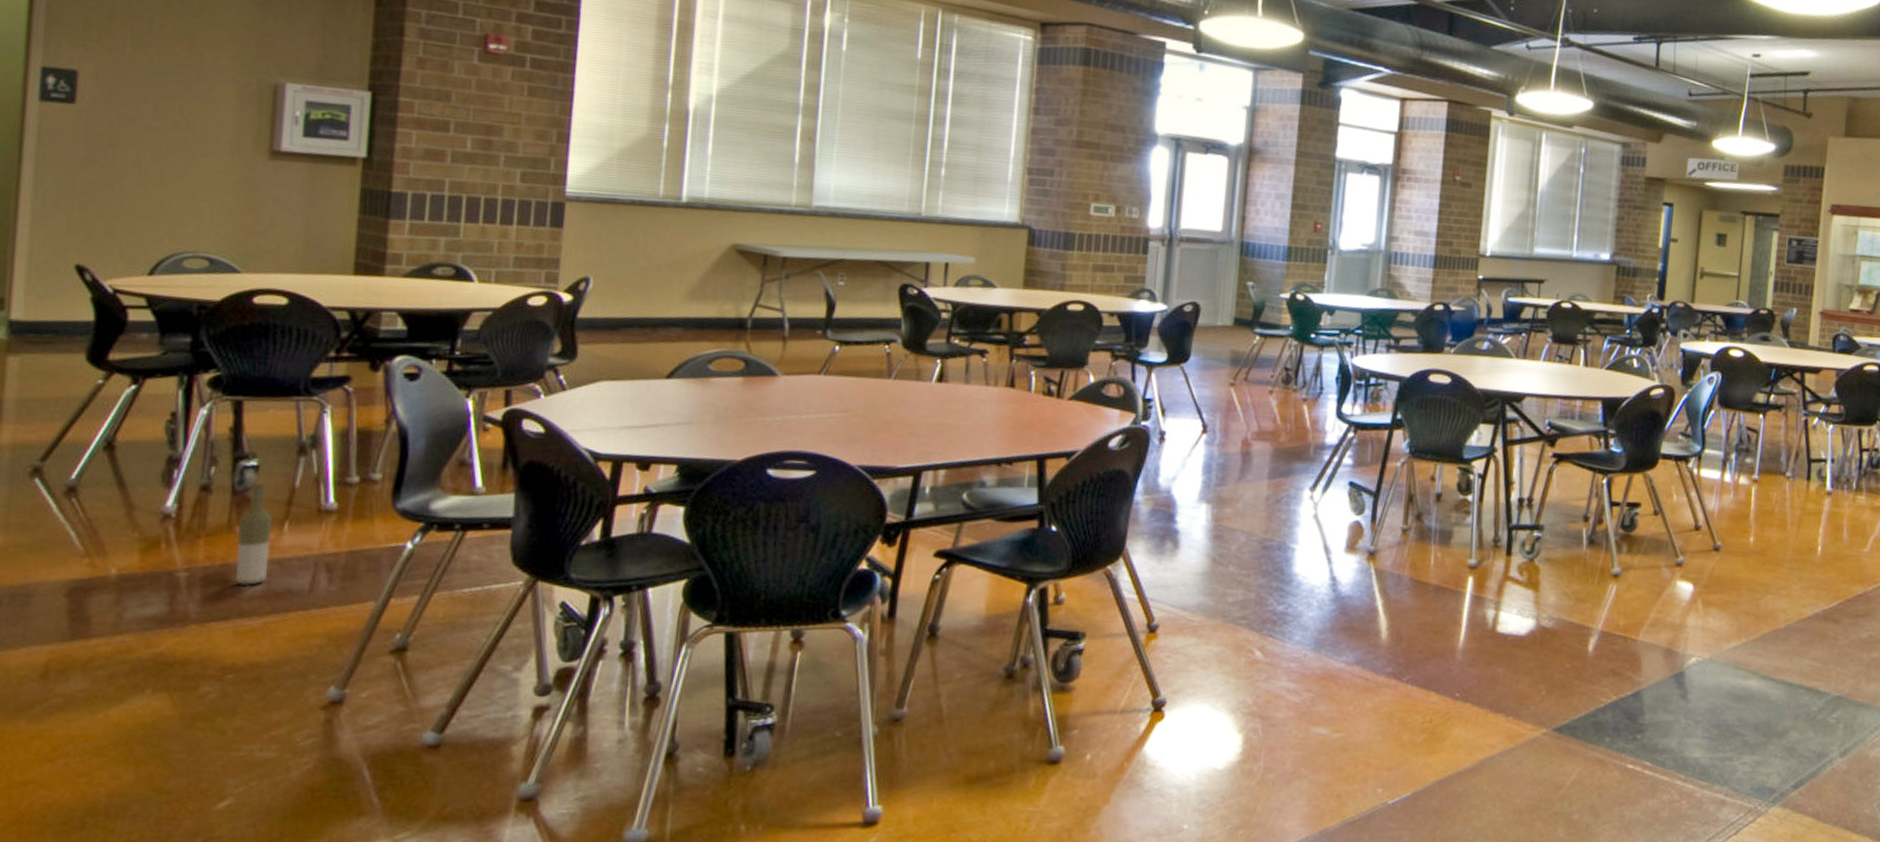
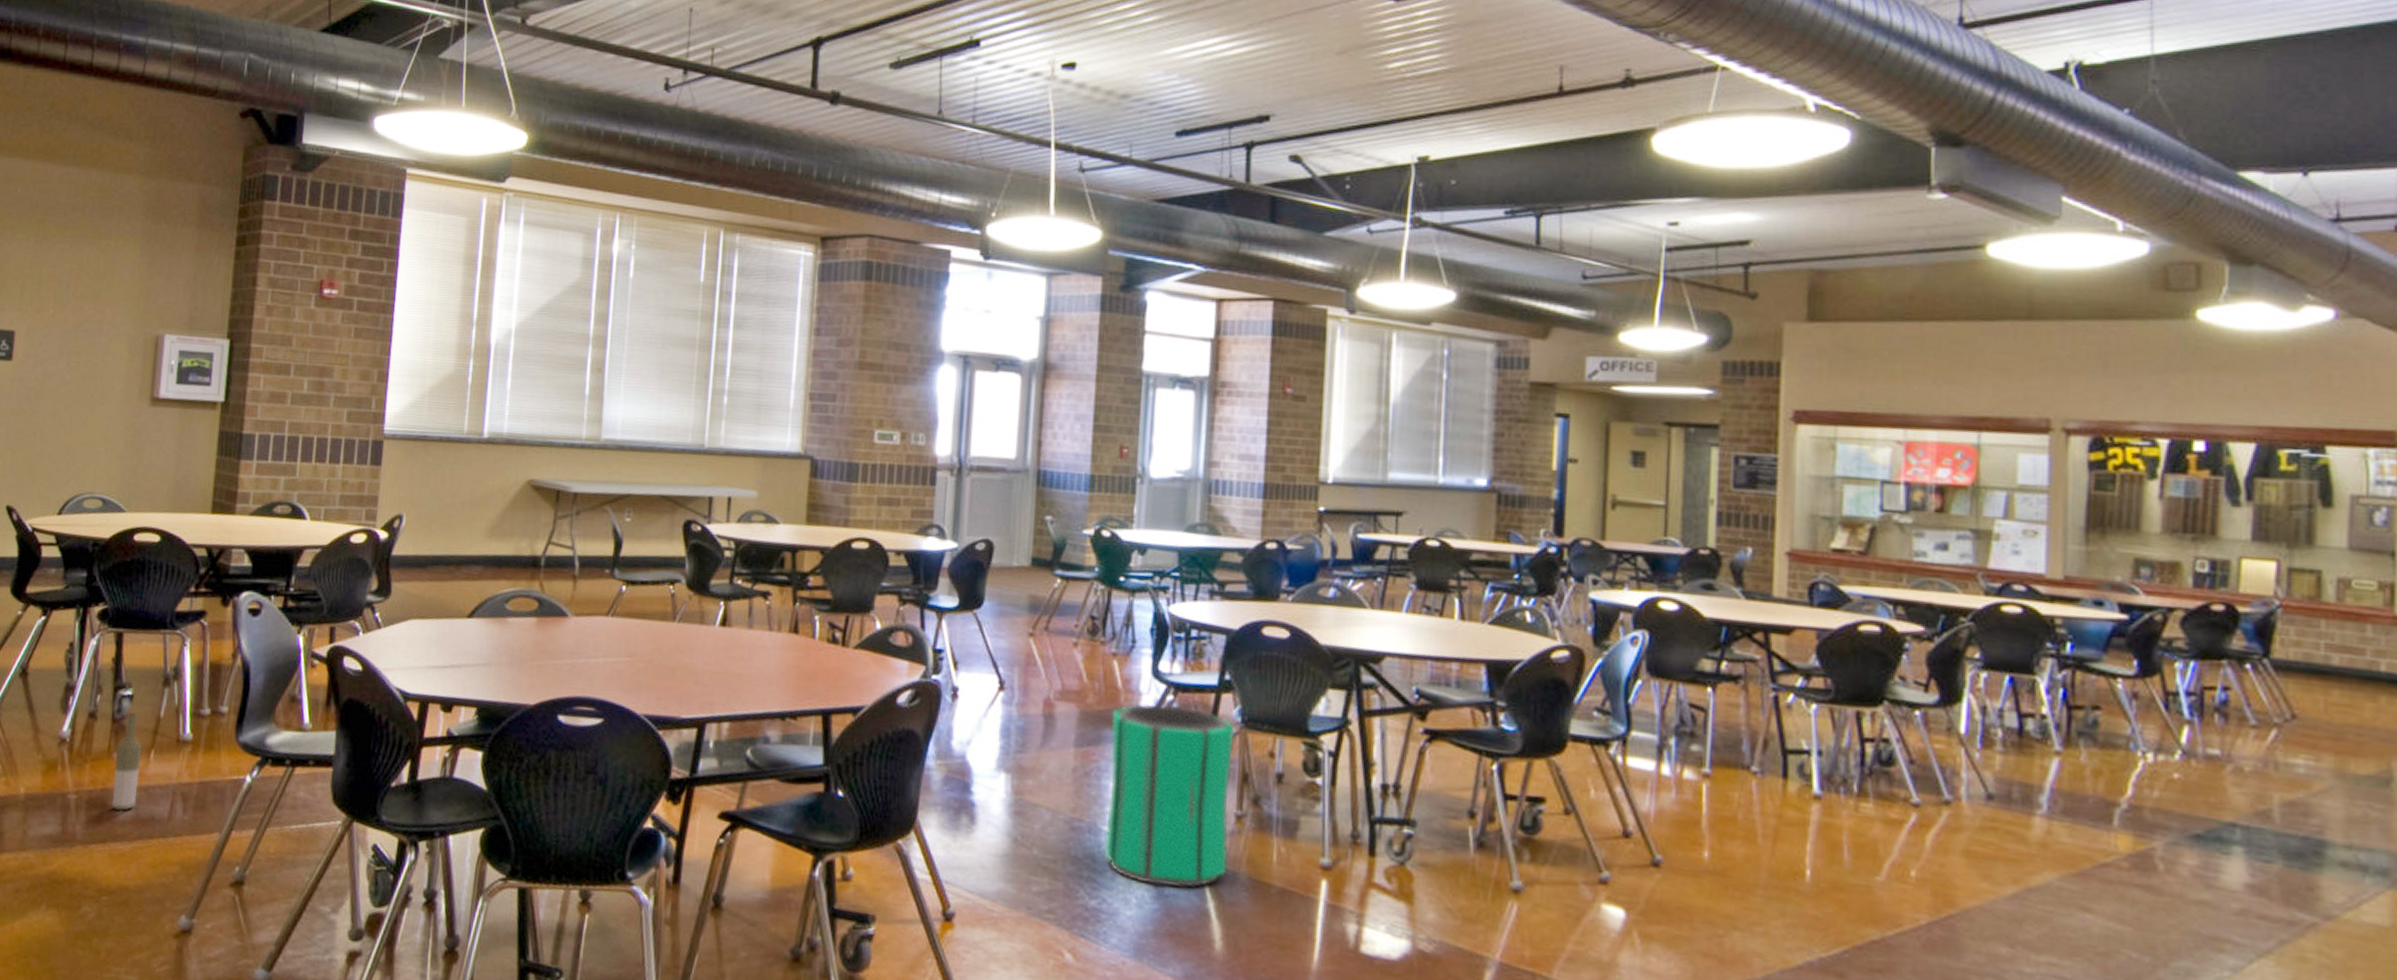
trash can: none [1291,441,1403,591] -> present [1104,704,1234,888]

